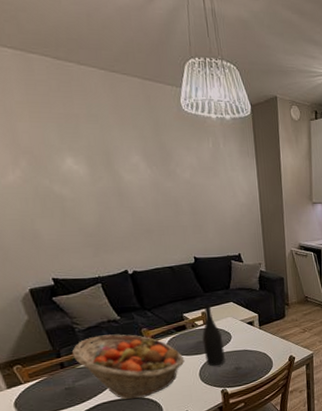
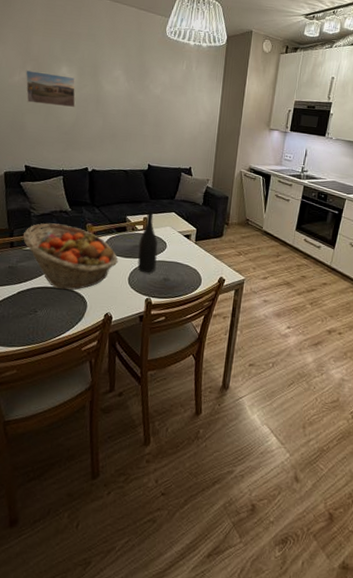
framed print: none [20,165,95,205] -> present [25,69,76,107]

